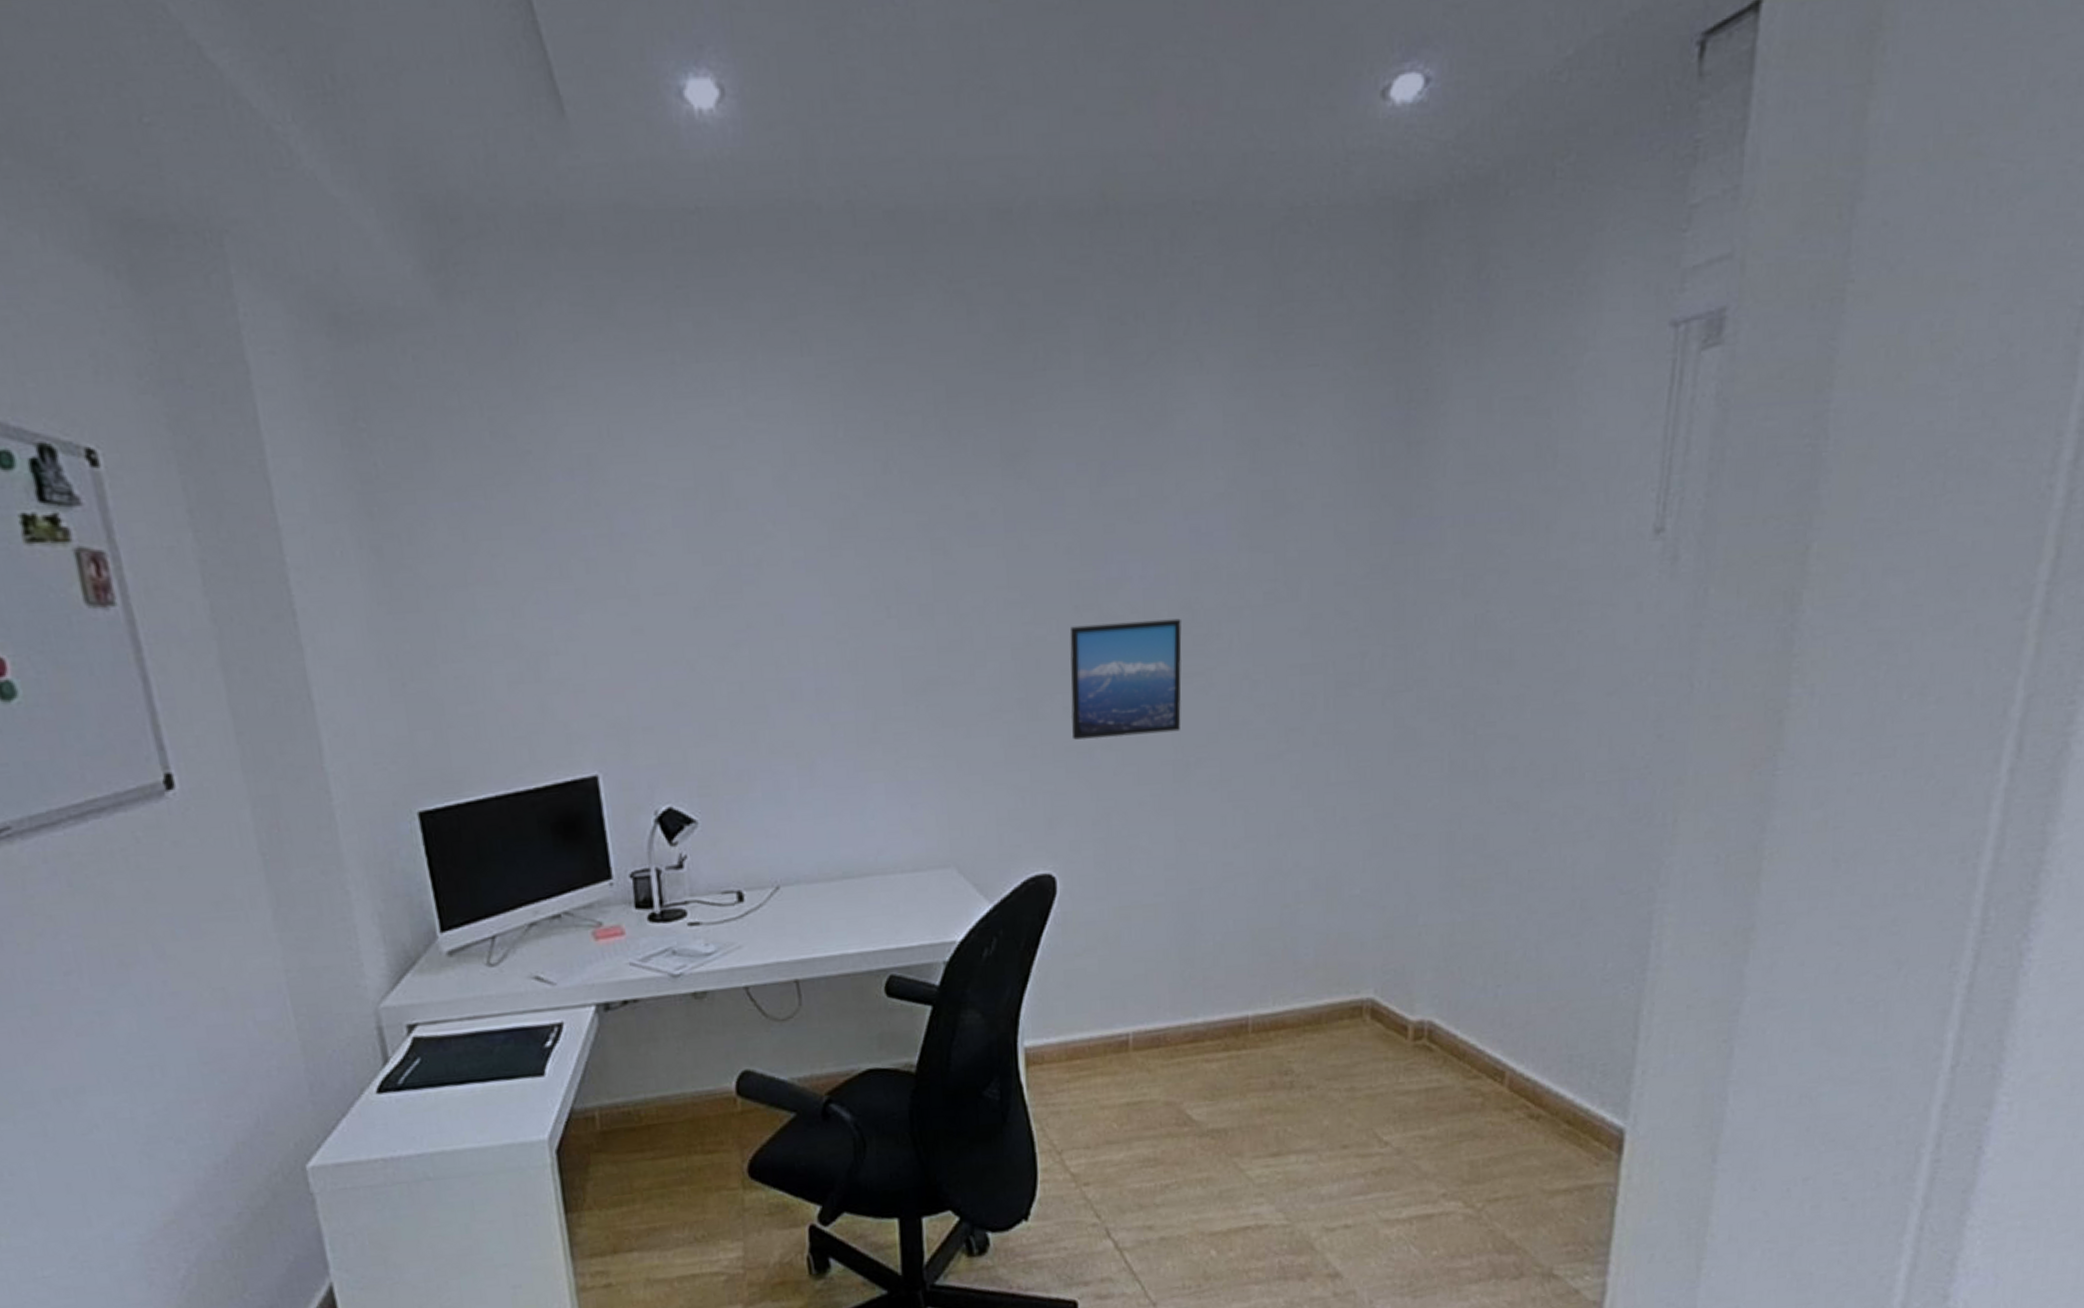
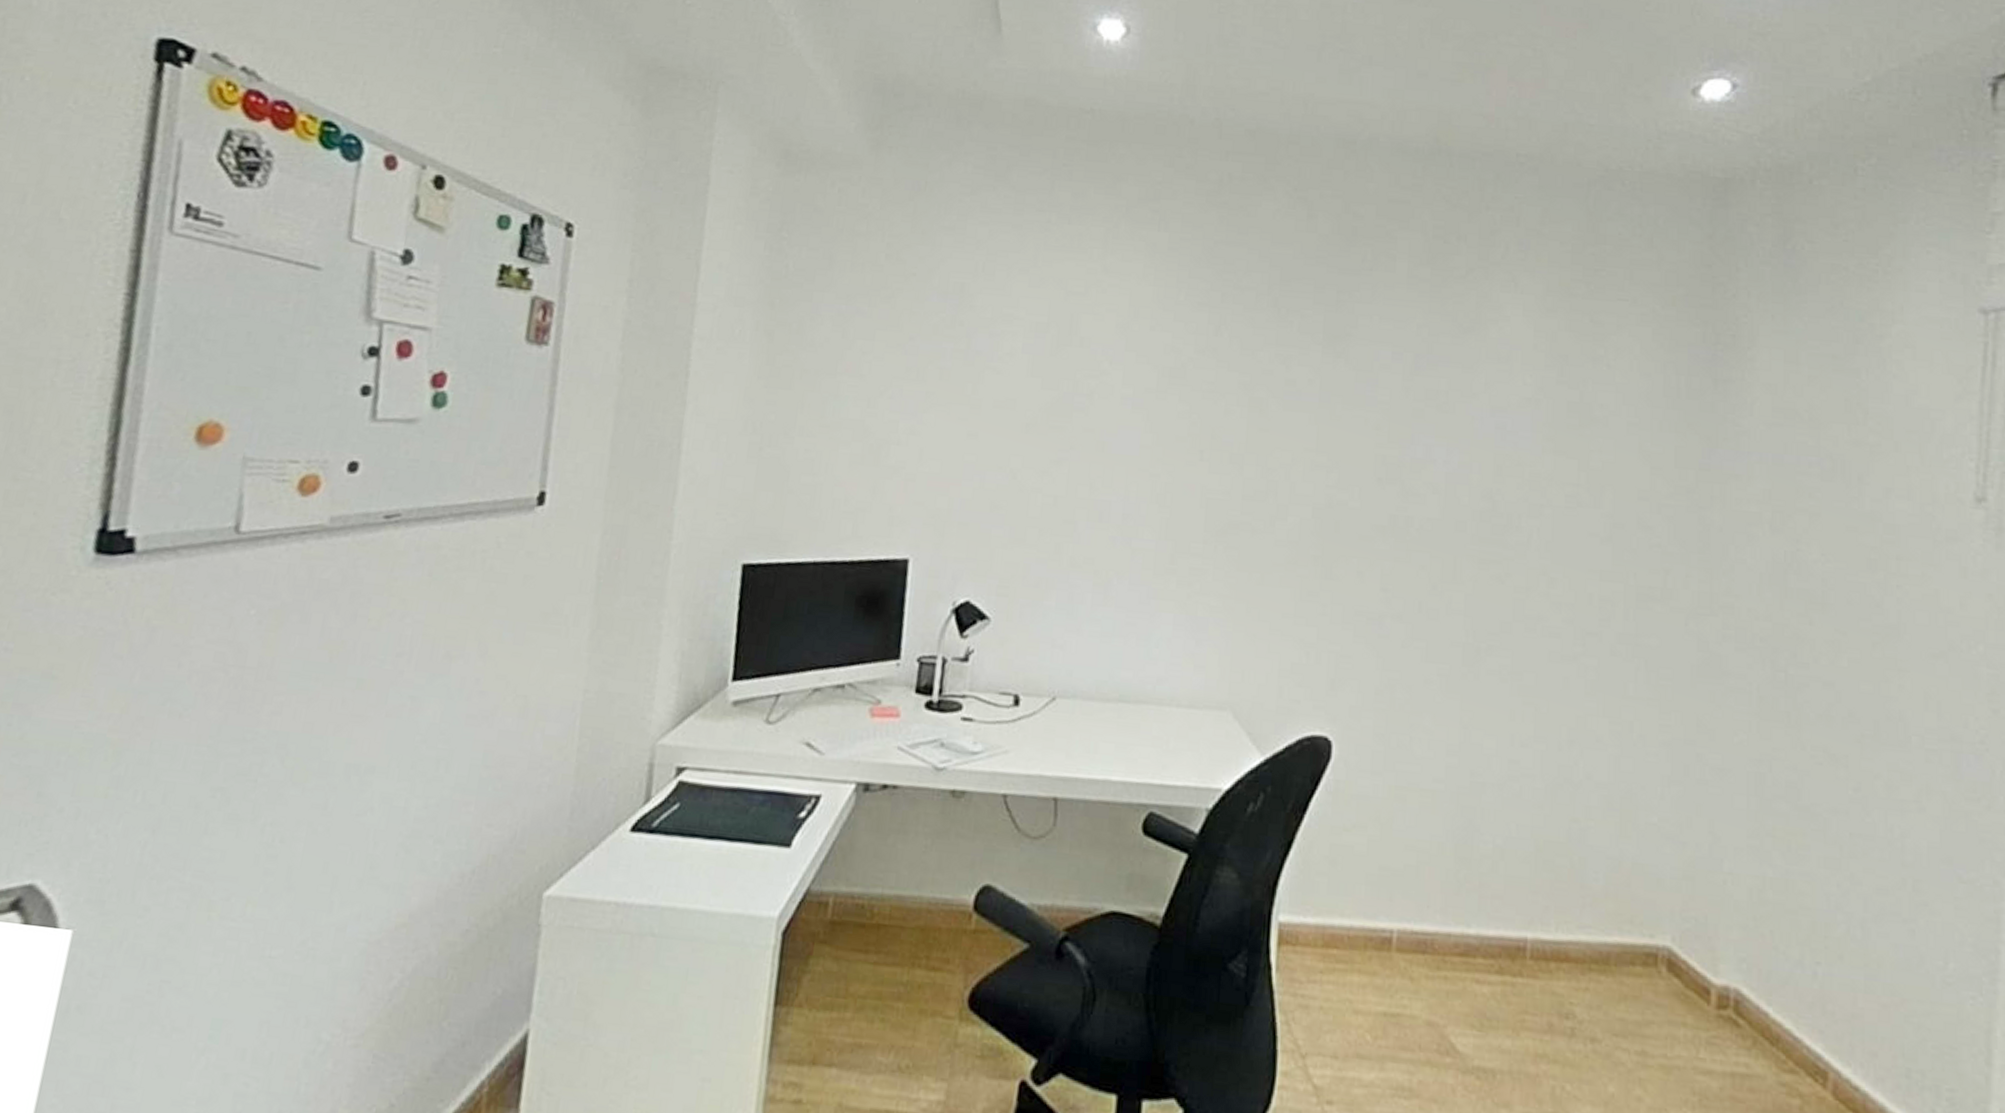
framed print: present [1069,618,1182,740] -> none [1364,496,1481,615]

